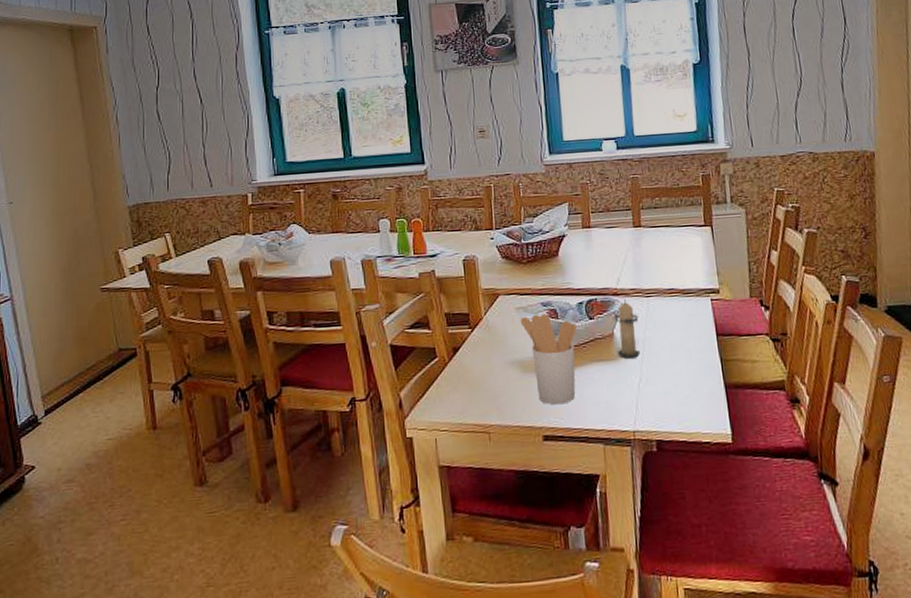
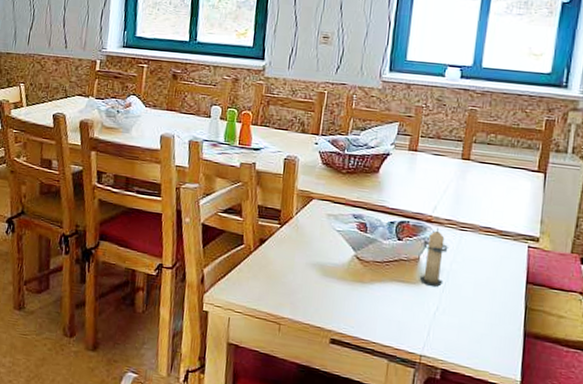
utensil holder: present [520,313,577,405] -> none [328,224,384,314]

